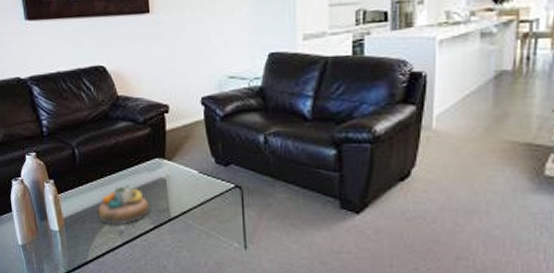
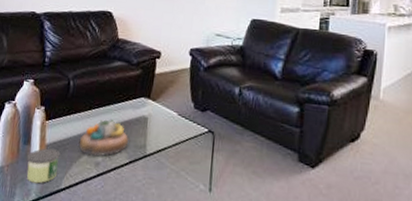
candle: none [47,222,81,258] -> present [27,148,60,184]

